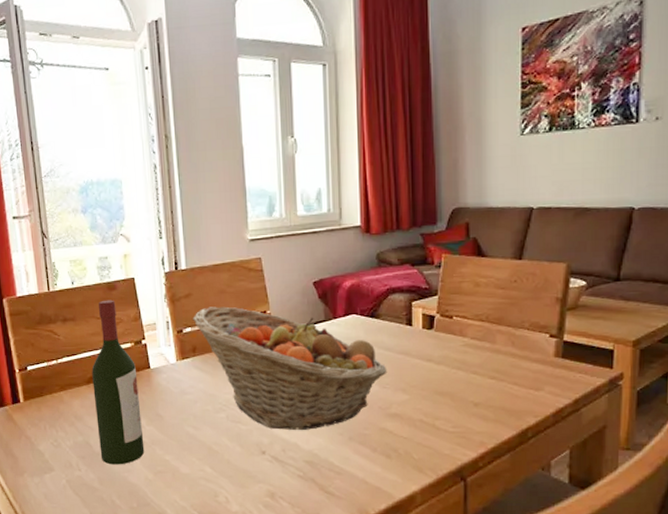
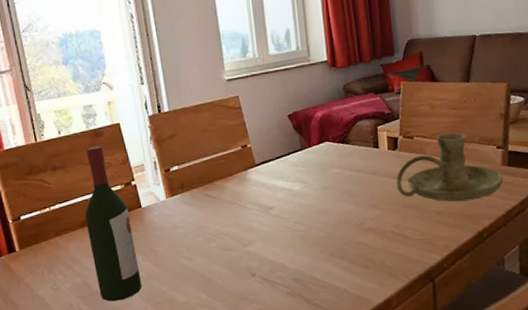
fruit basket: present [193,306,387,430] -> none [178,143,360,253]
candle holder: none [429,315,556,394] -> present [396,132,504,202]

